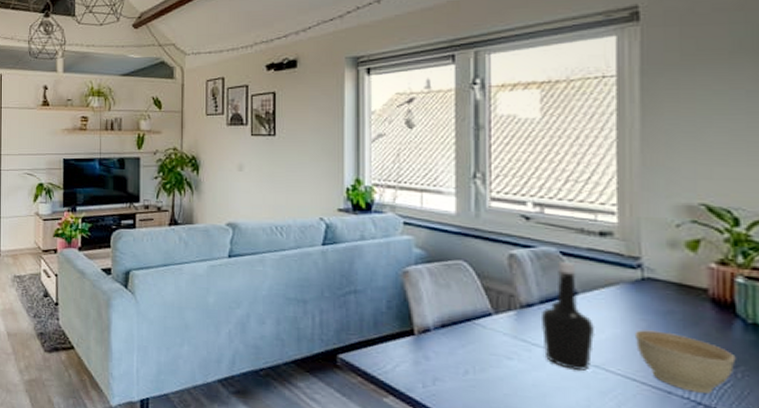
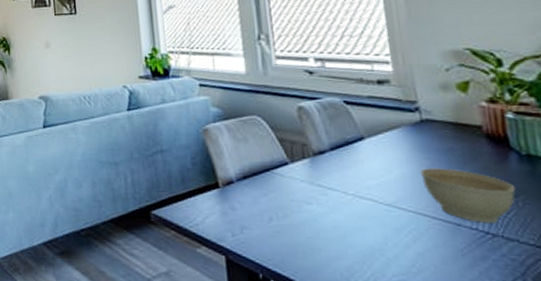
bottle: present [540,260,596,371] -> none [332,109,385,210]

